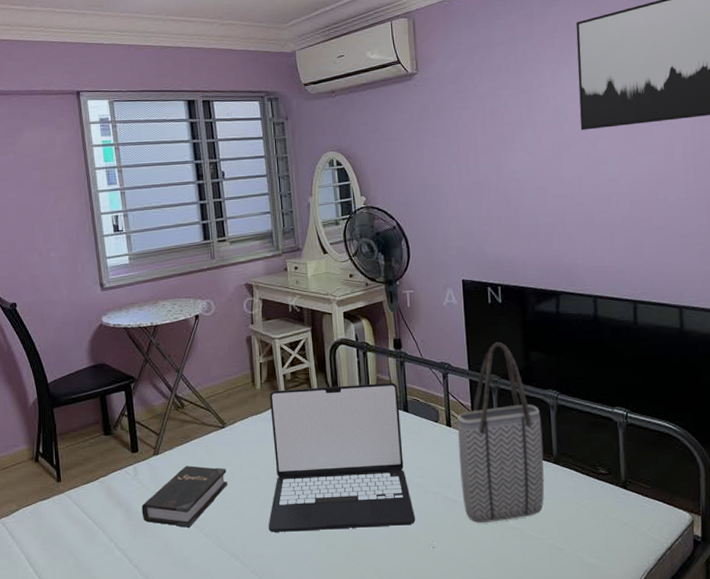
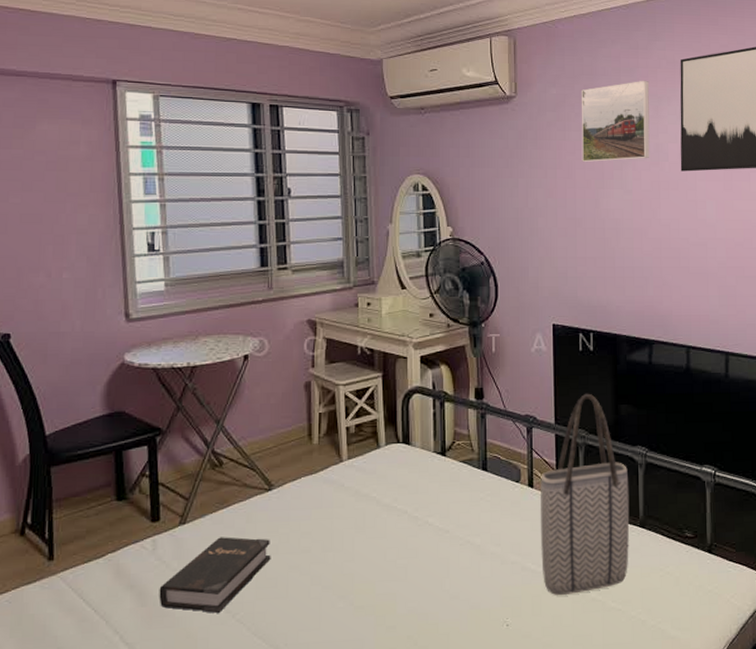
laptop: present [268,382,416,532] -> none [317,437,489,615]
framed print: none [479,46,550,129] -> present [581,80,650,163]

